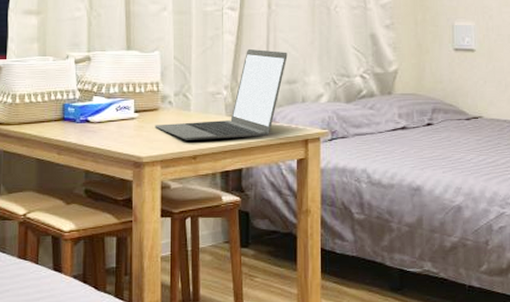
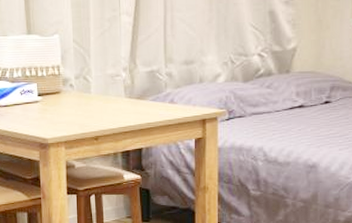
laptop: present [155,49,288,140] -> none [57,30,185,122]

